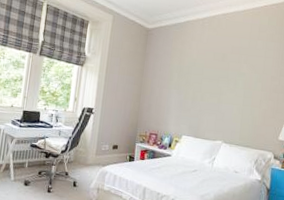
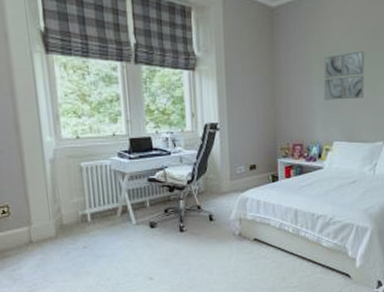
wall art: none [179,68,214,105] -> present [324,51,365,100]

